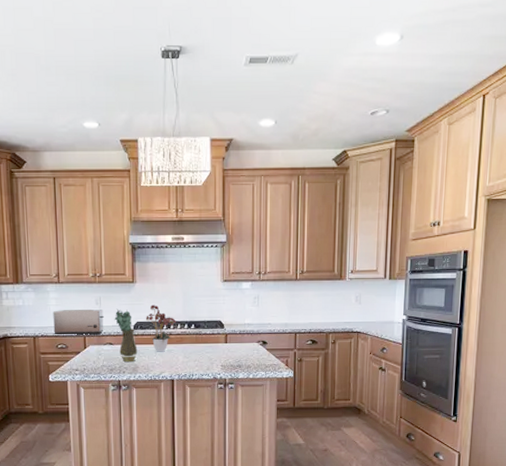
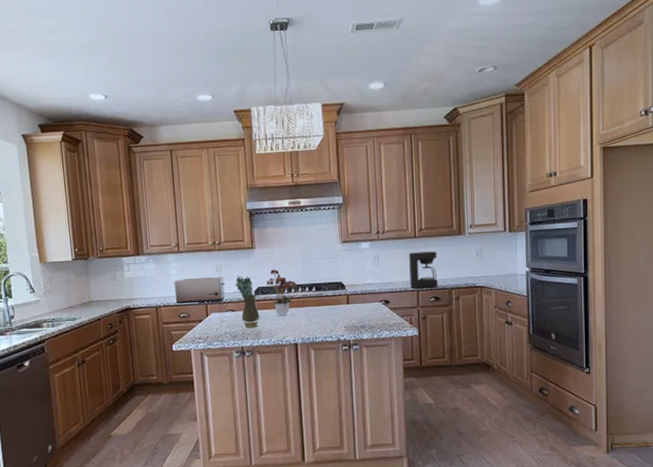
coffee maker: none [288,295,317,331] -> present [409,251,438,289]

